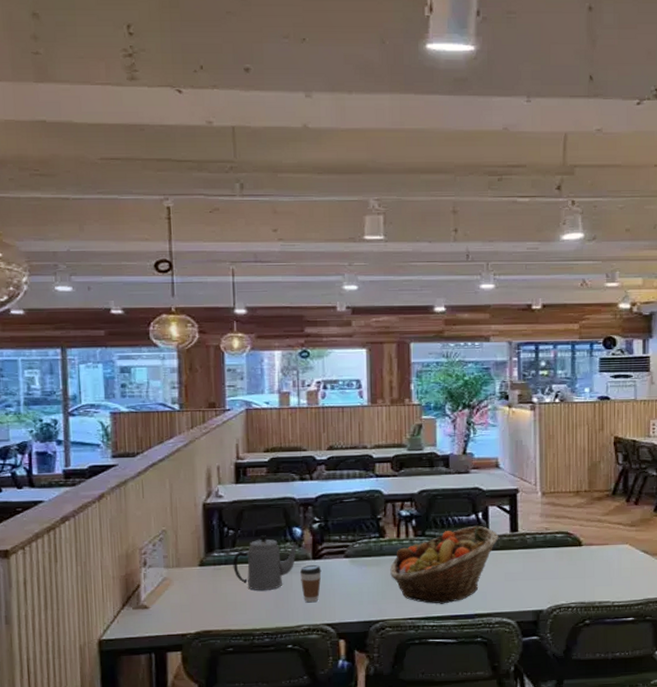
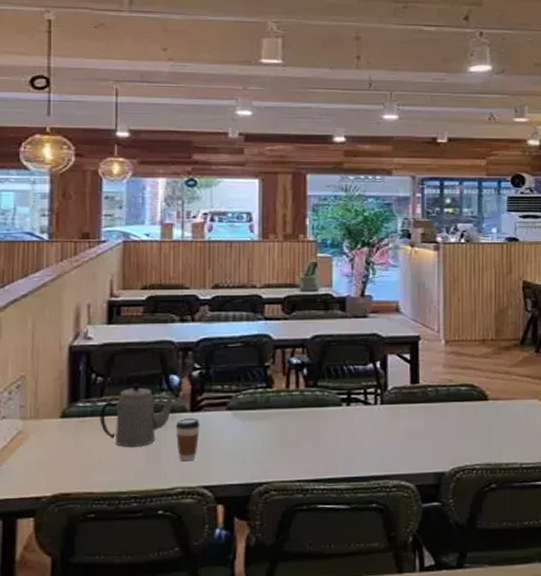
fruit basket: present [390,525,499,604] -> none [277,376,398,465]

